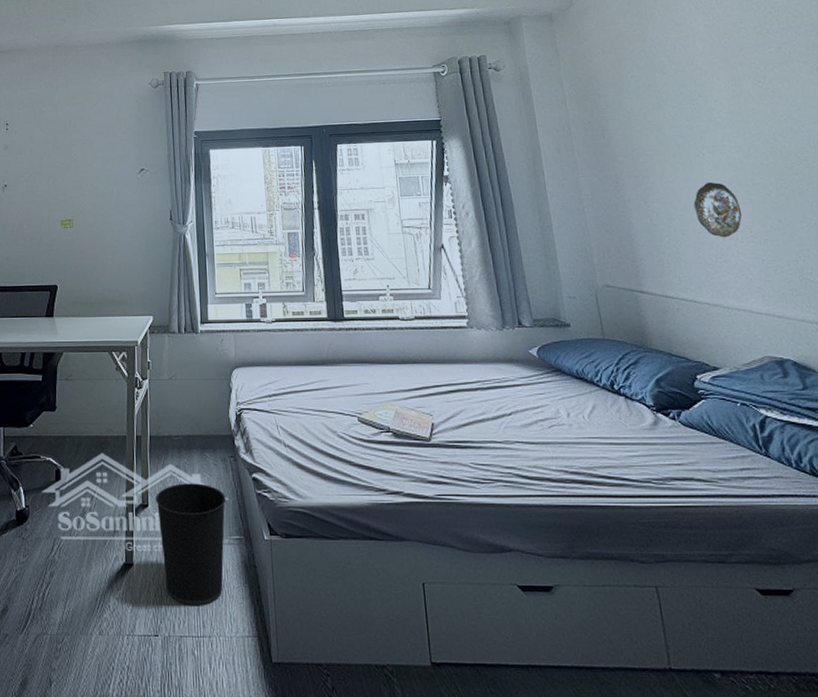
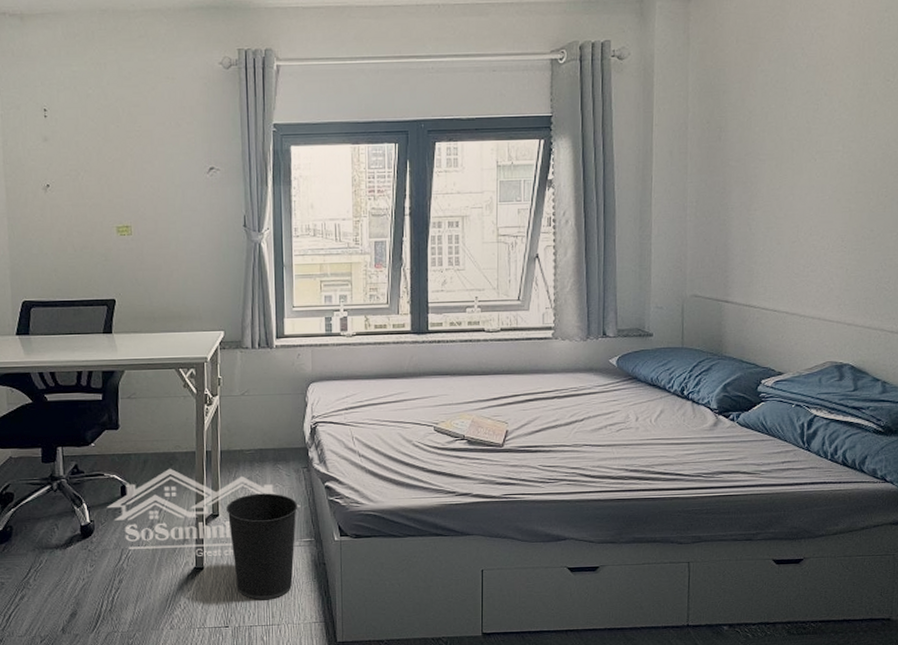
decorative plate: present [693,182,742,238] -> none [794,190,839,248]

